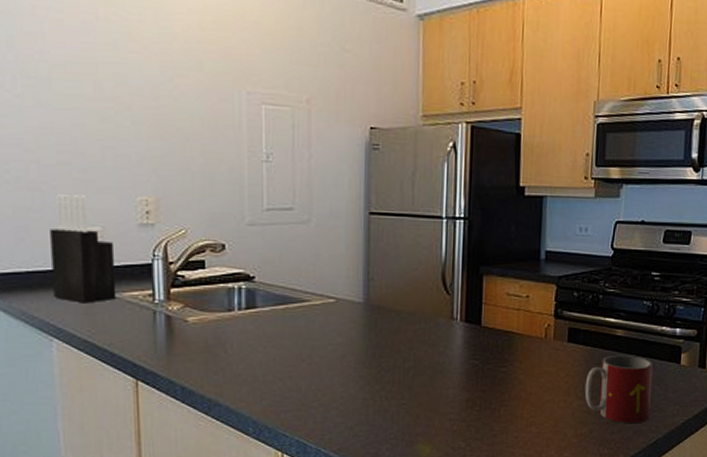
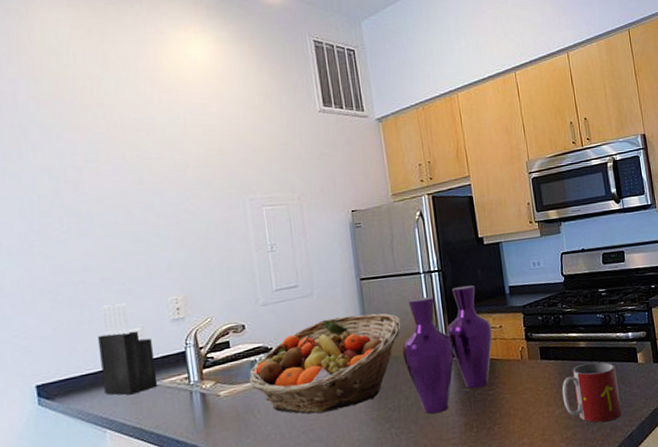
fruit basket: none [223,254,412,361] -> present [249,313,402,414]
vase: none [407,241,517,382] -> present [402,285,493,414]

